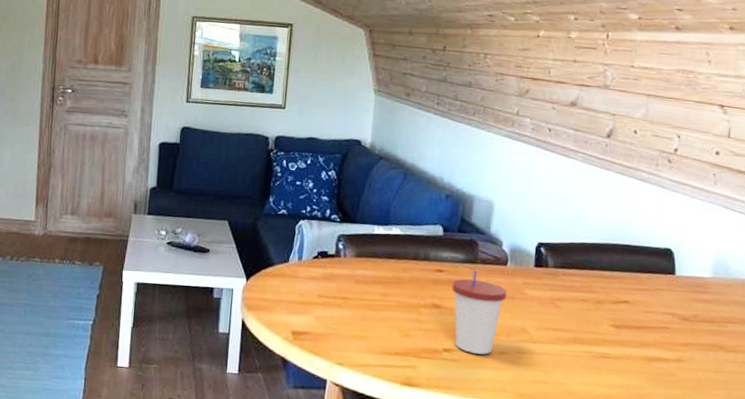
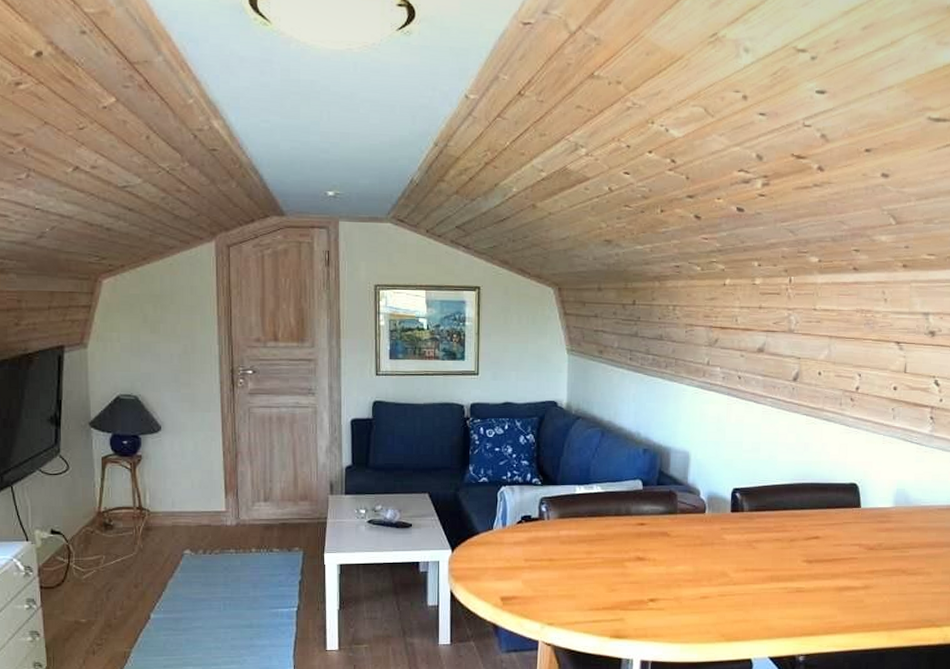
cup: present [452,269,507,355] -> none [654,519,706,601]

